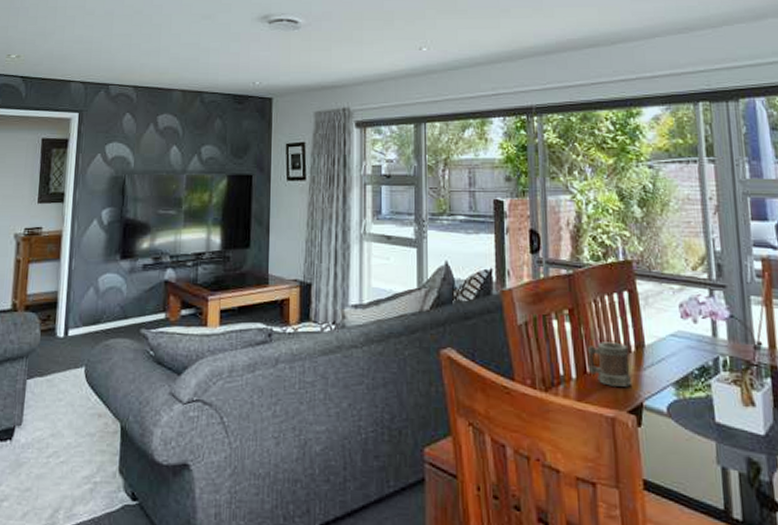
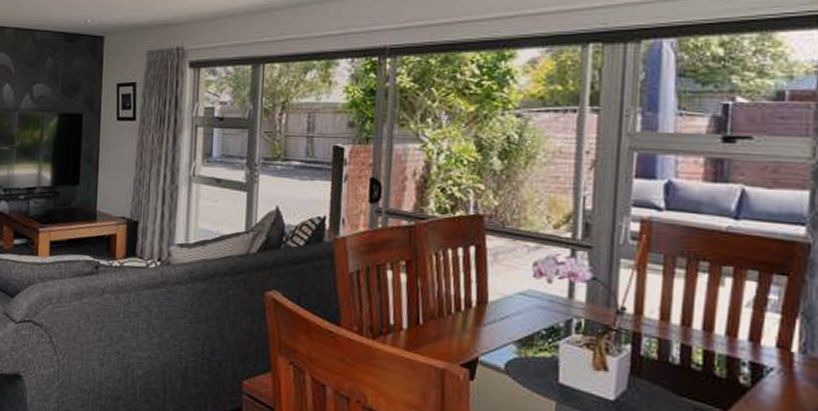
mug: present [588,342,633,387] -> none [422,295,469,341]

